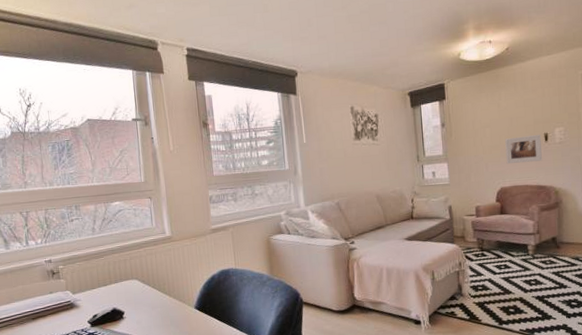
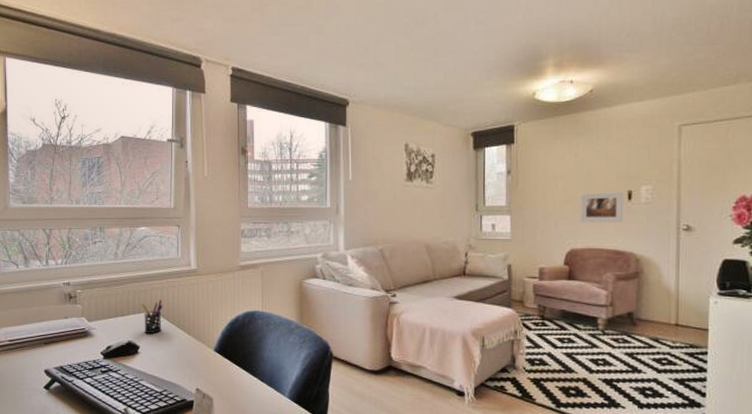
pen holder: none [122,267,144,299] -> present [142,299,163,333]

